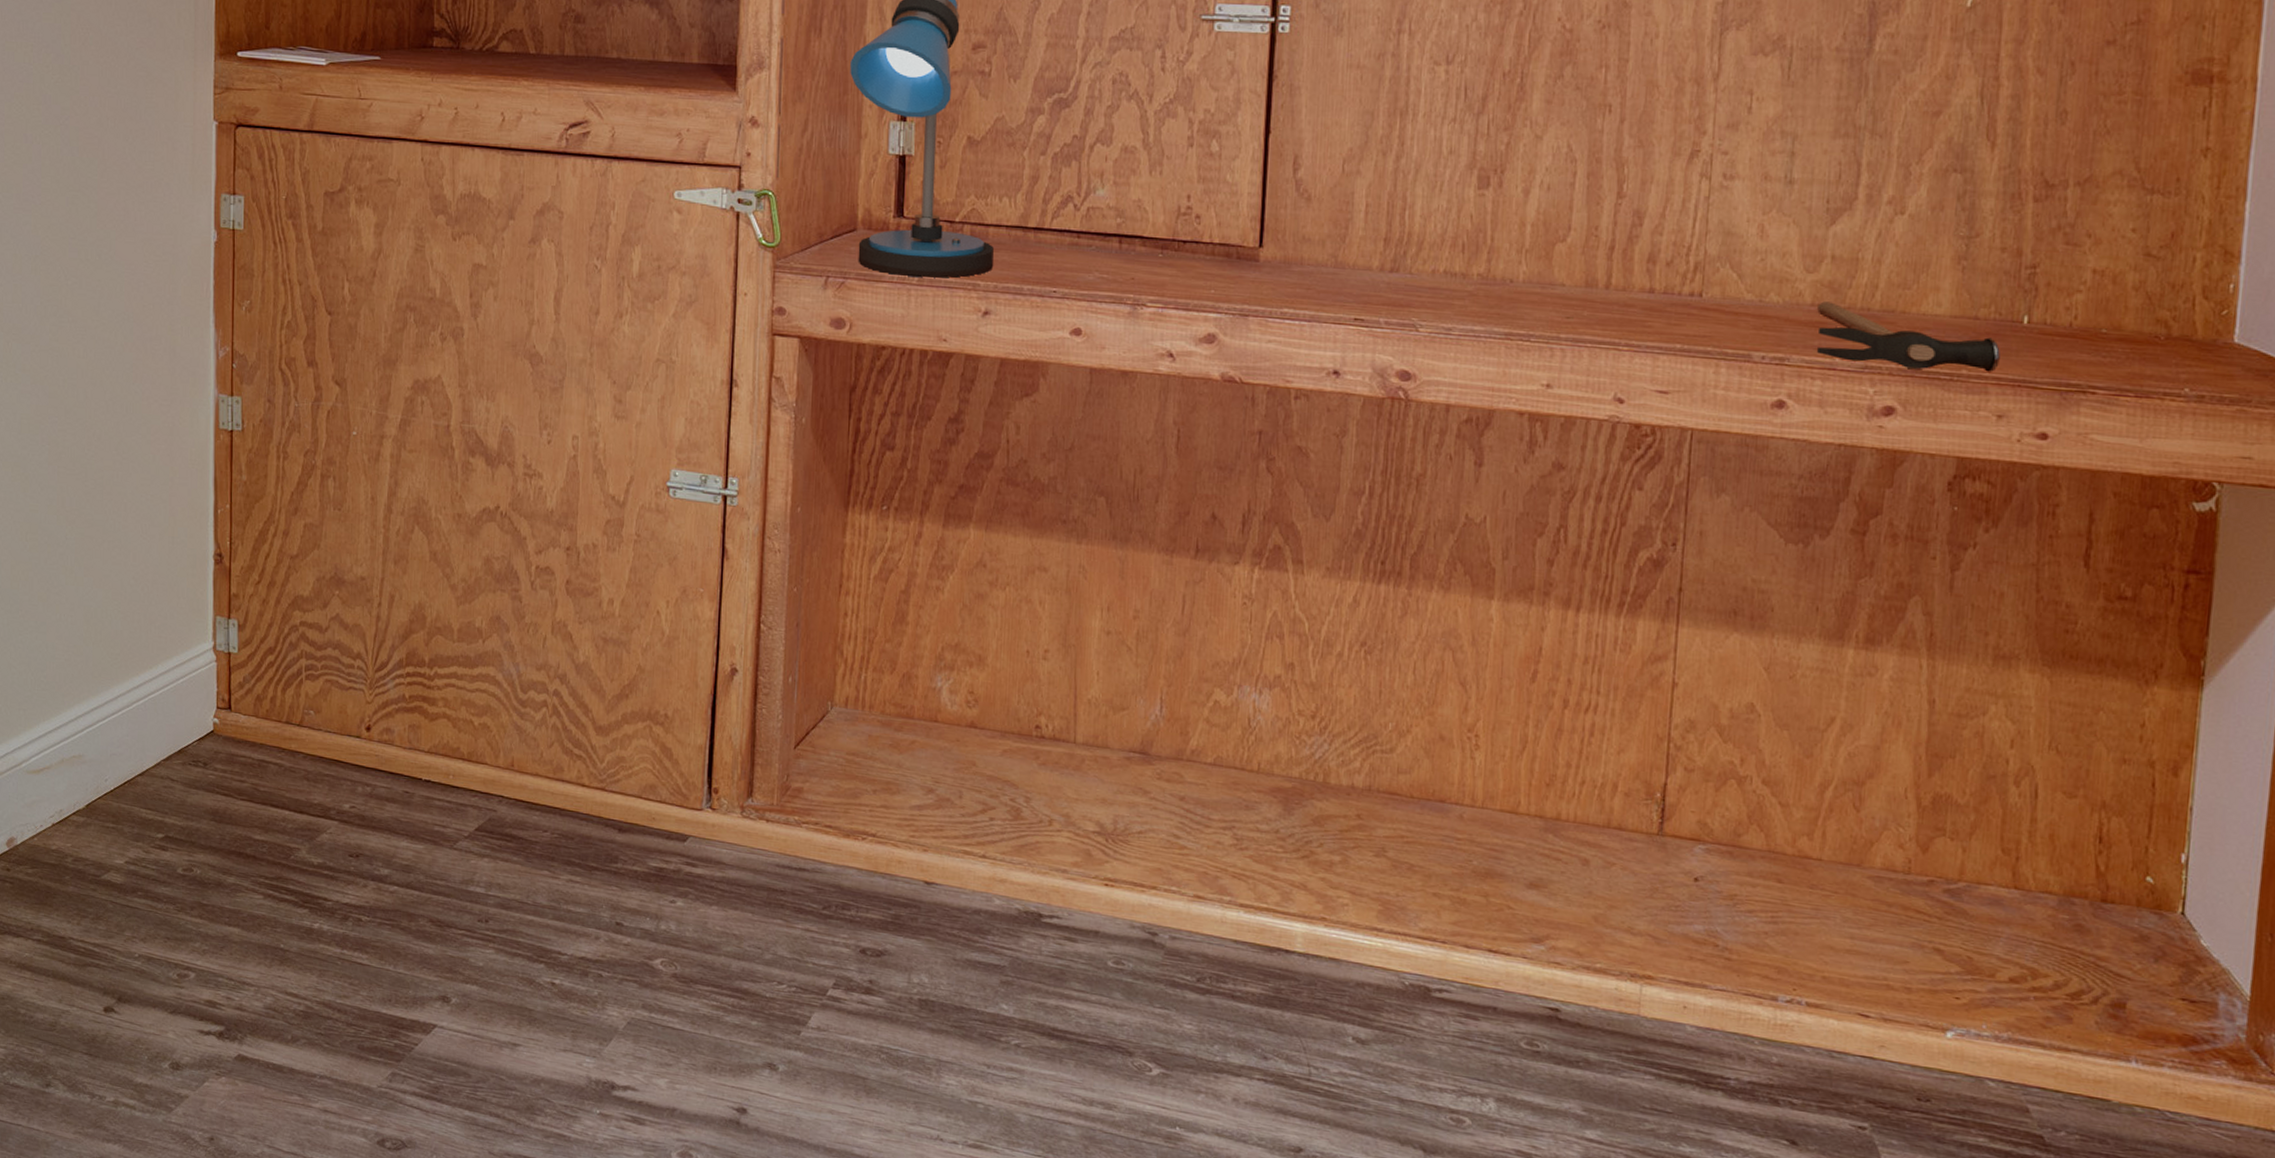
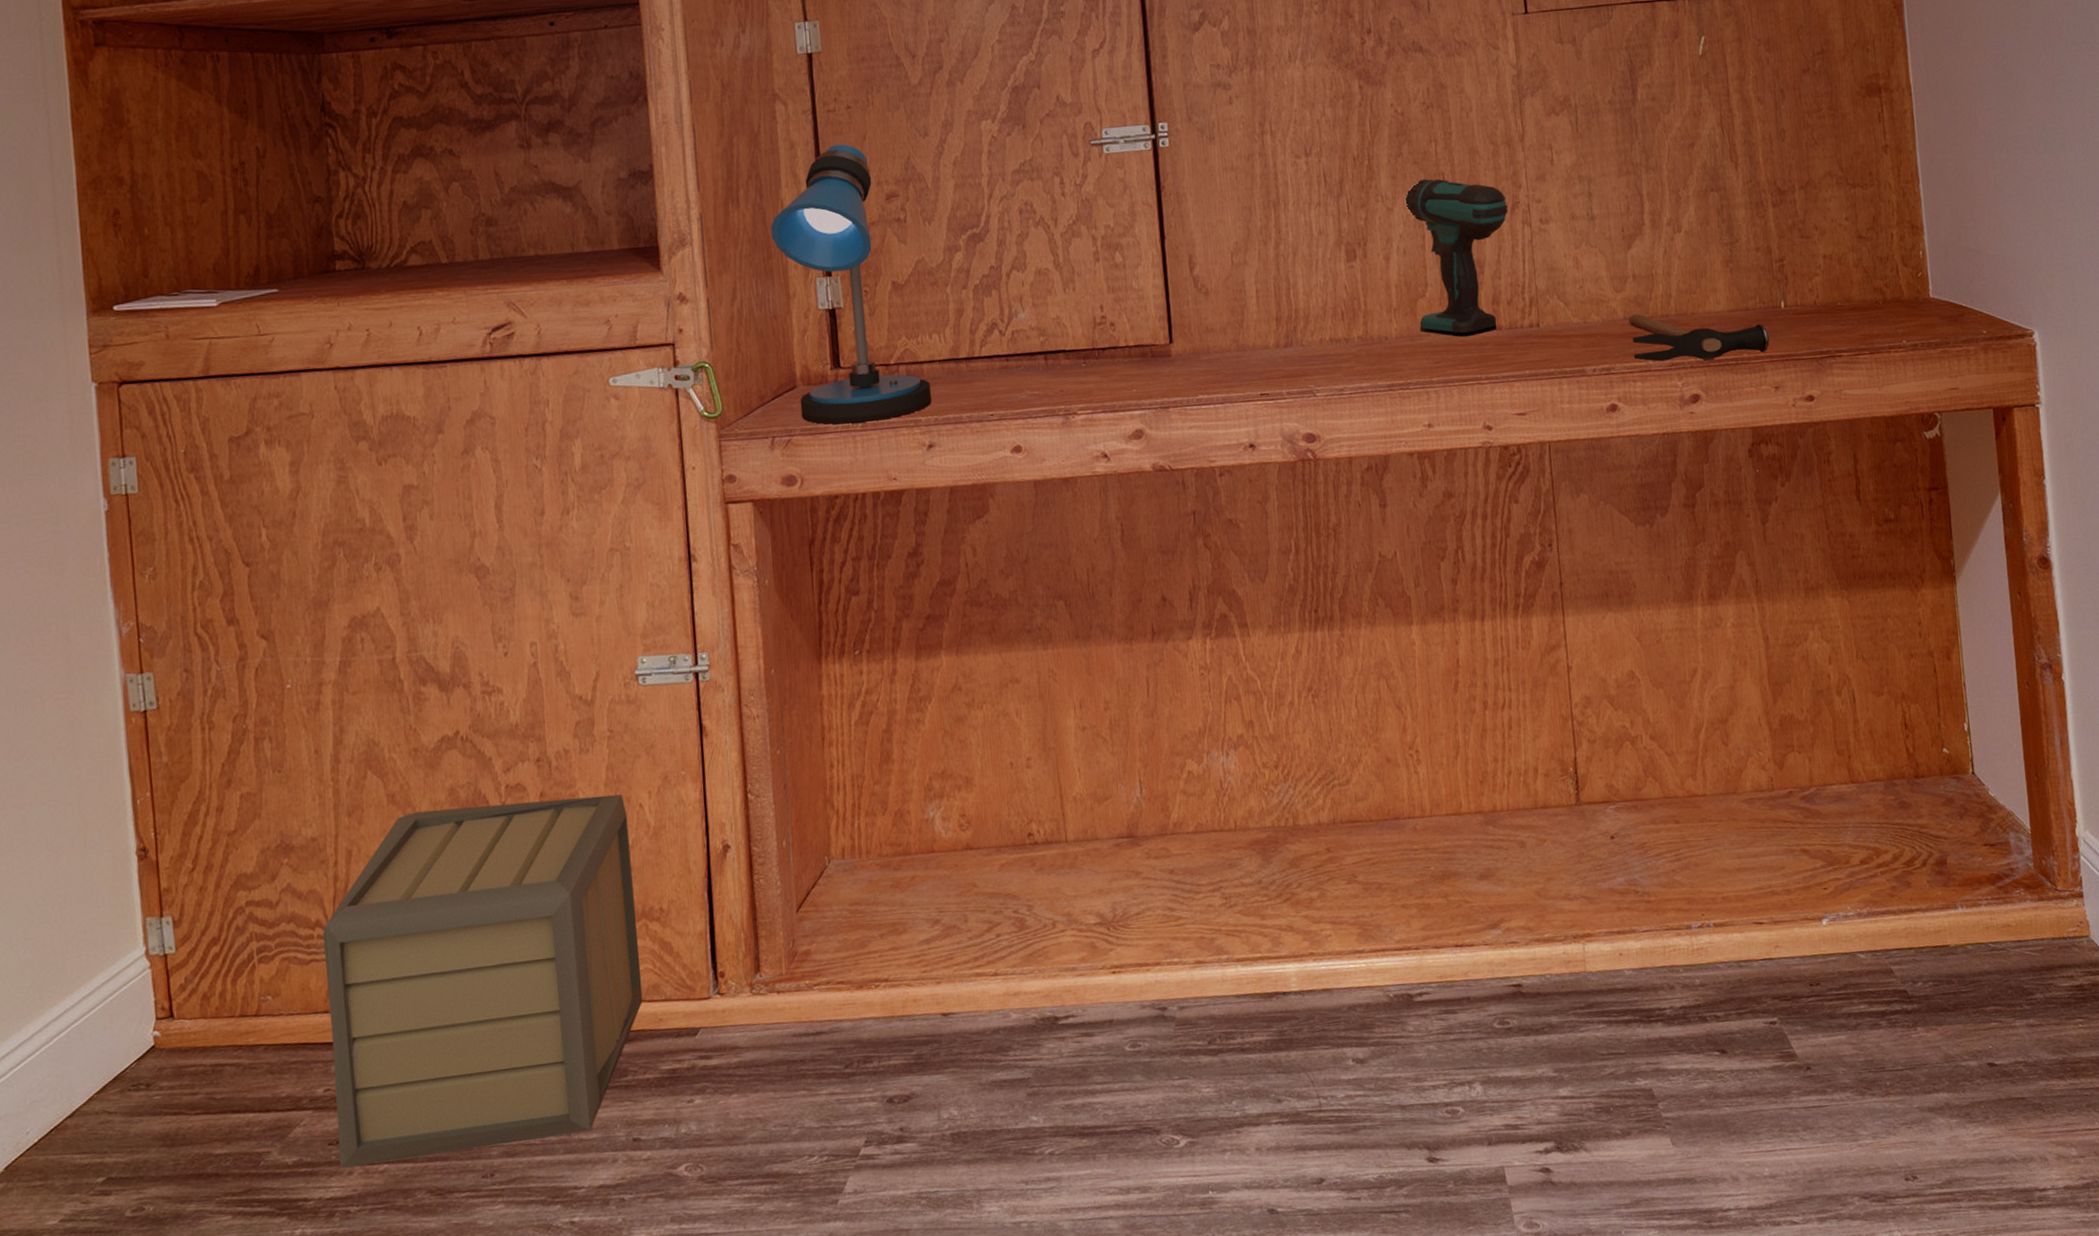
storage container: none [357,573,644,905] -> present [323,794,643,1168]
power drill: none [1553,107,1686,295] -> present [1406,178,1509,338]

